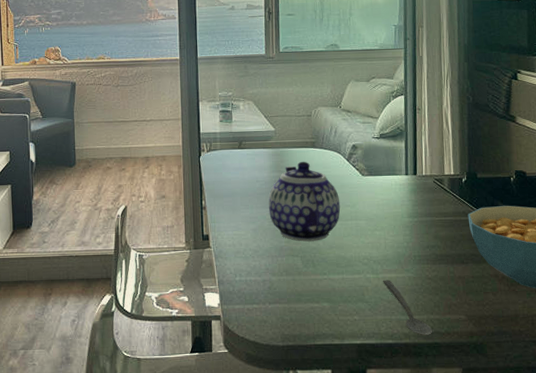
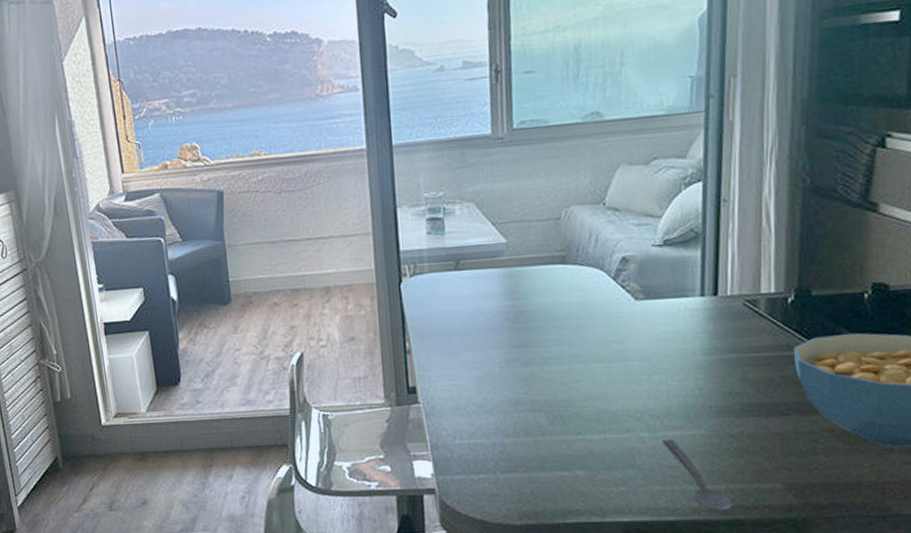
teapot: present [268,161,341,242] -> none [498,283,603,392]

